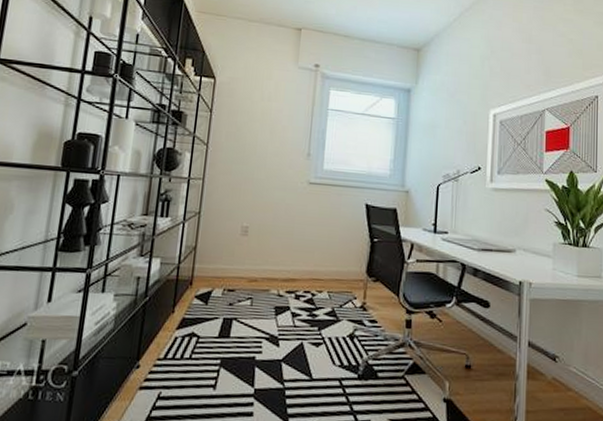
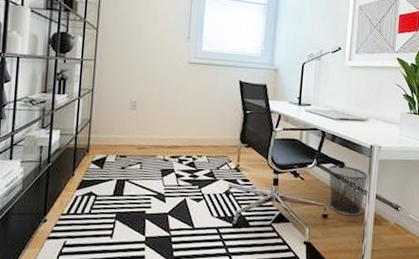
waste bin: none [471,304,518,368] -> present [328,165,369,216]

